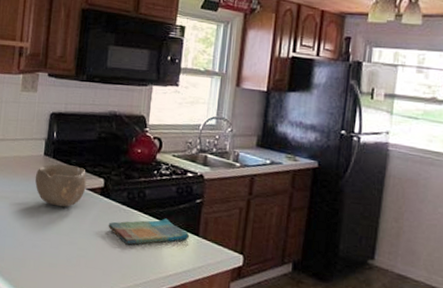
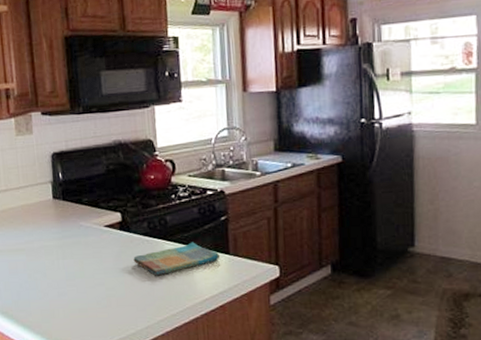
bowl: present [35,164,87,207] -> none [47,204,103,250]

